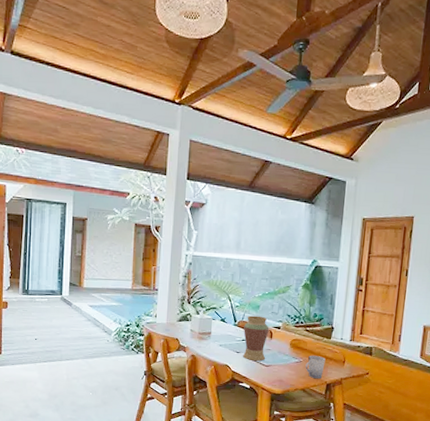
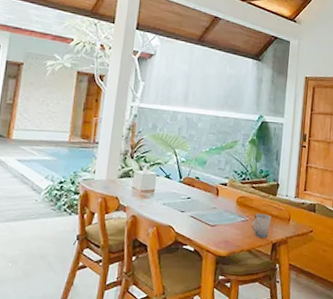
vase: present [243,315,269,361] -> none [188,171,216,220]

